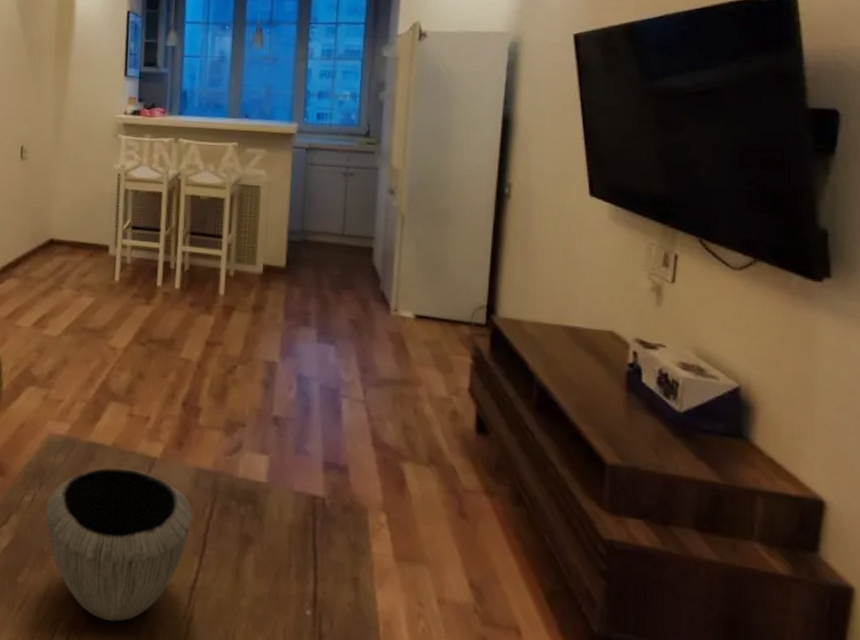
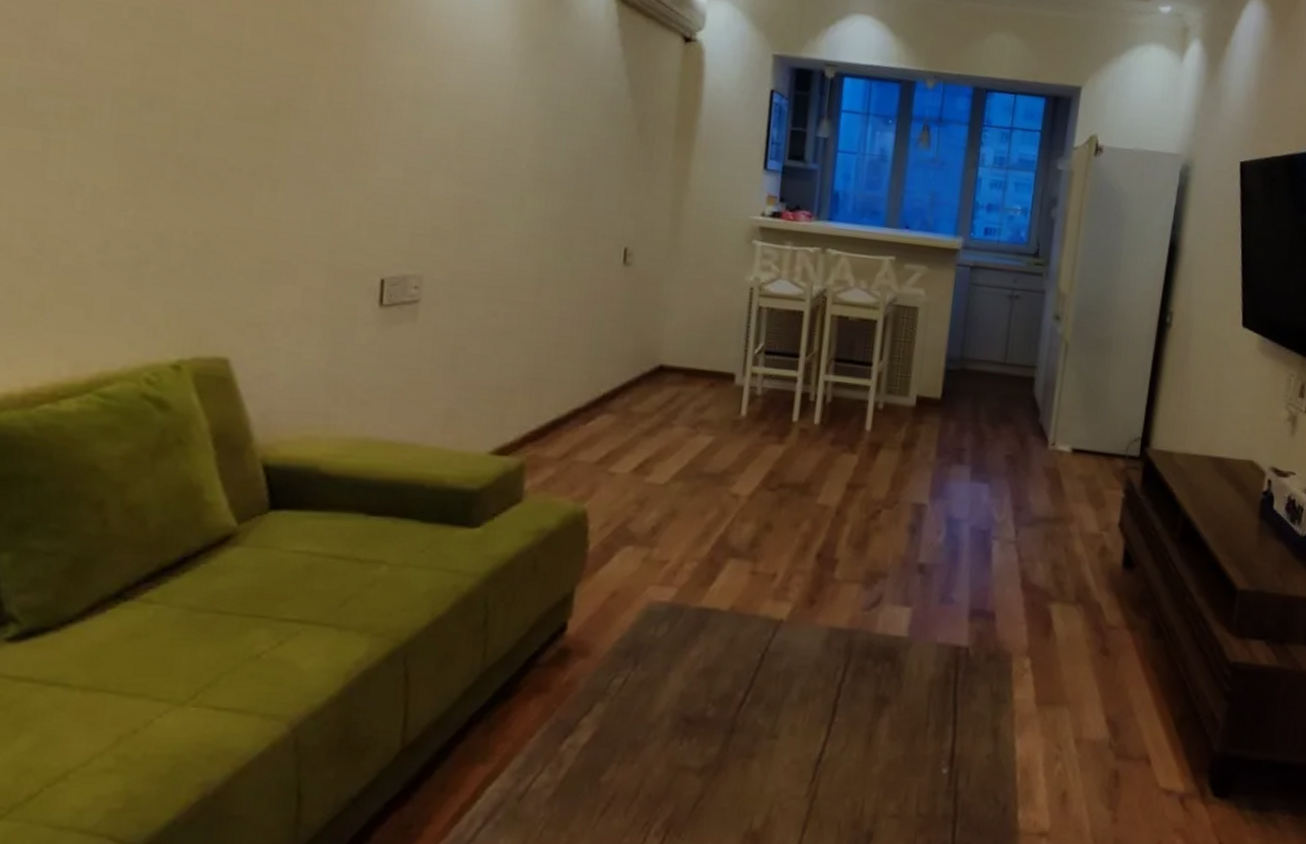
bowl: present [45,468,192,622] -> none [641,635,822,811]

